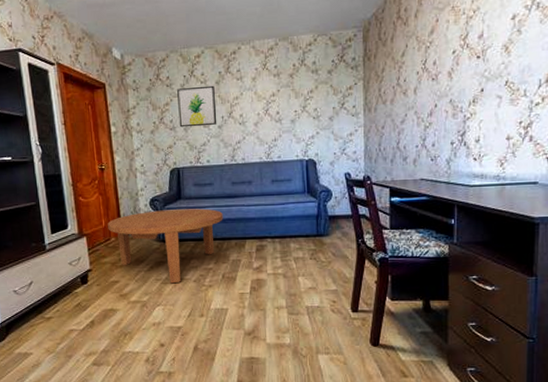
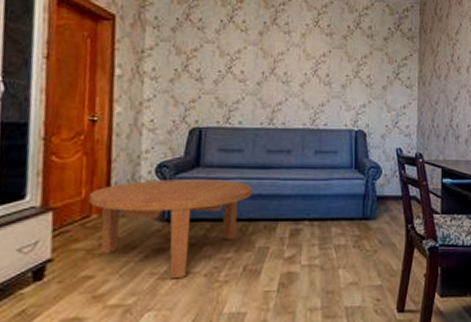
wall art: present [177,85,217,128] -> none [208,34,257,81]

